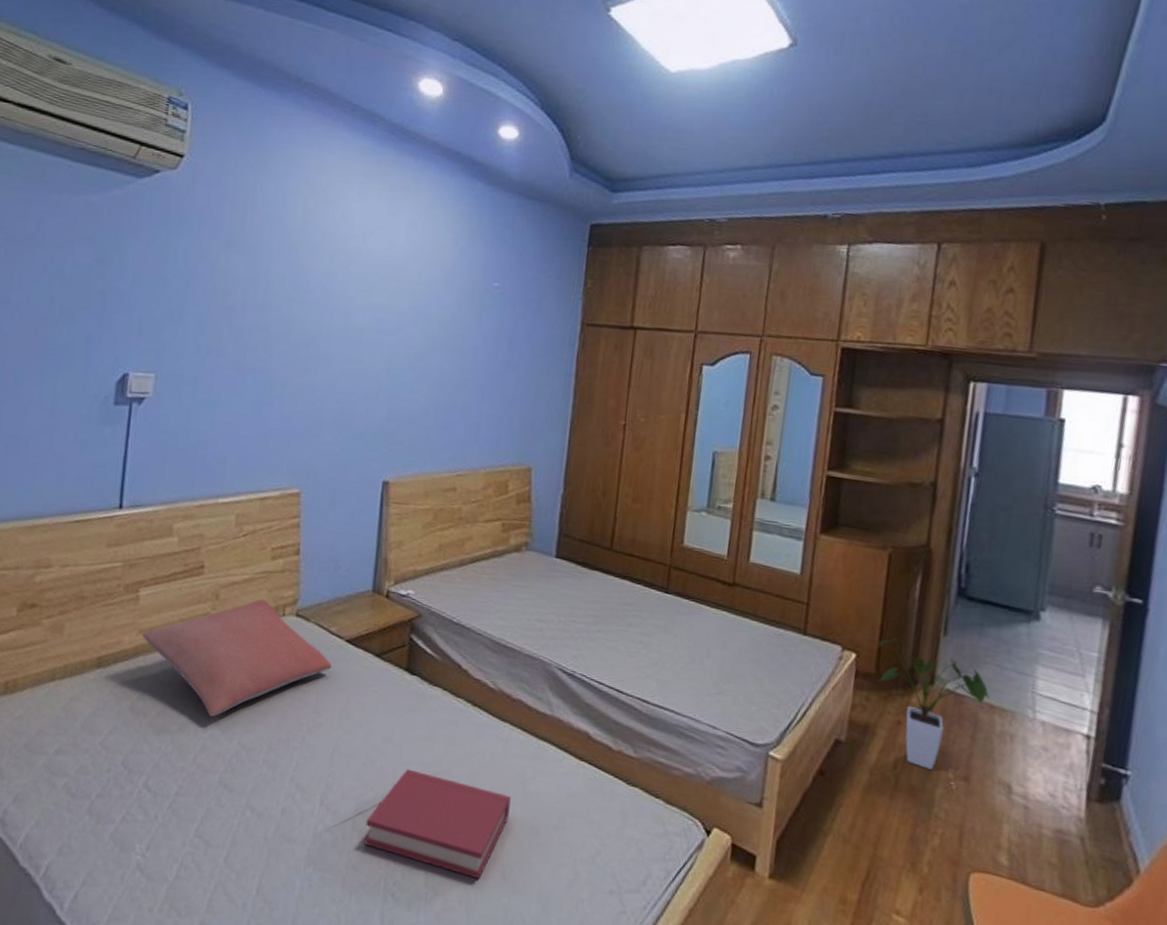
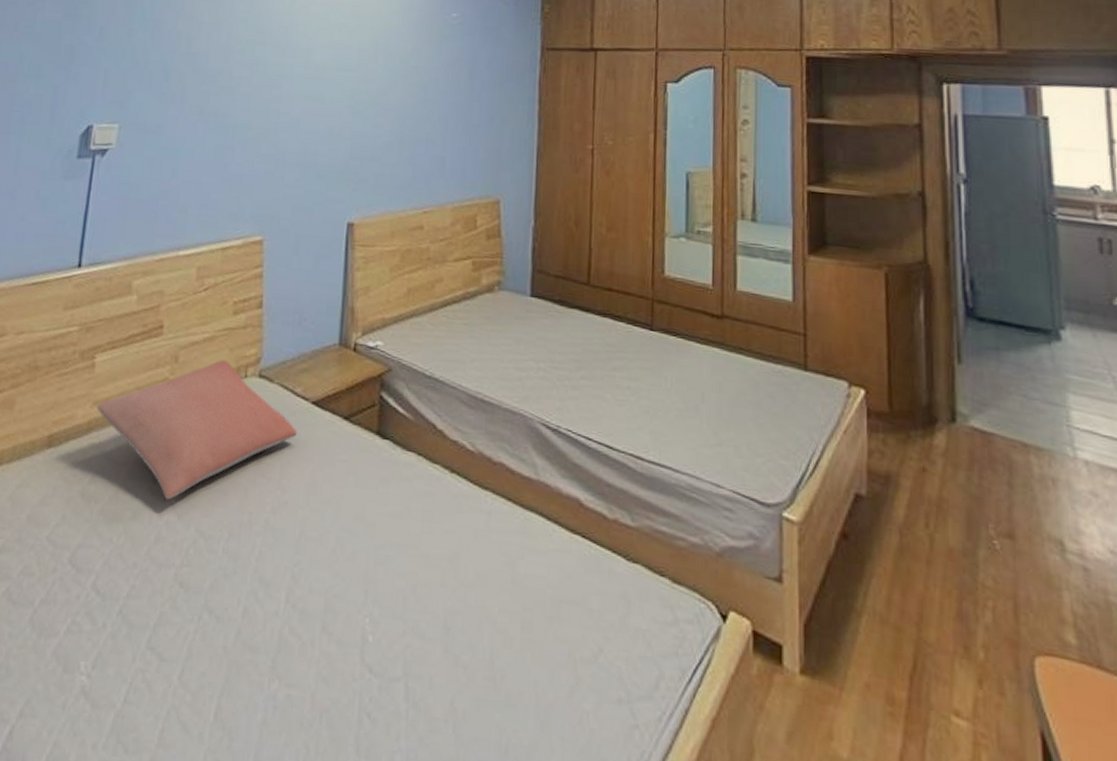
hardback book: present [364,768,511,880] -> none [335,552,498,690]
house plant: present [878,637,990,770] -> none [887,368,1022,526]

